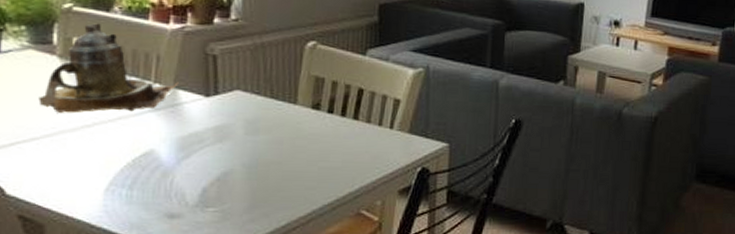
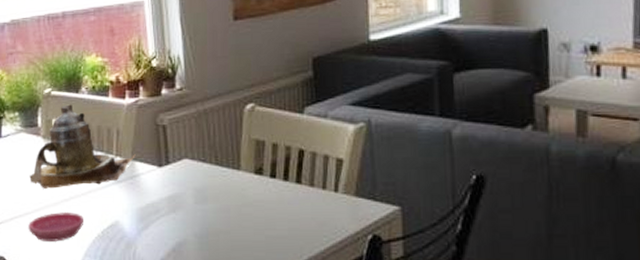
saucer: none [35,138,111,170] -> present [28,212,85,242]

